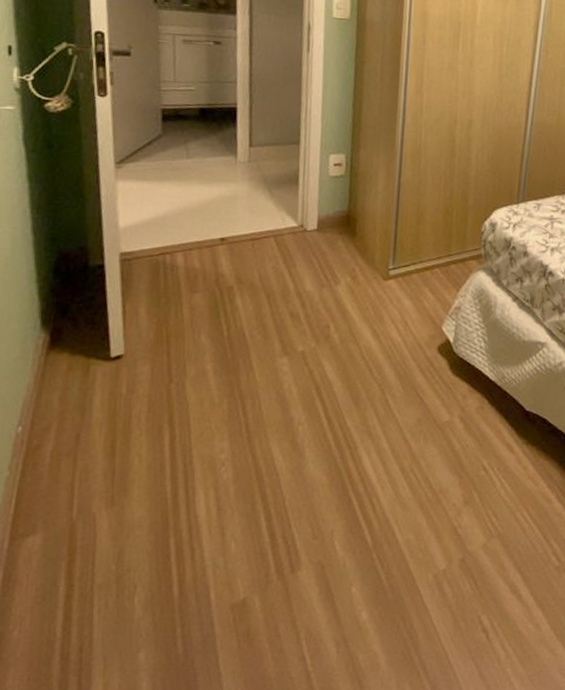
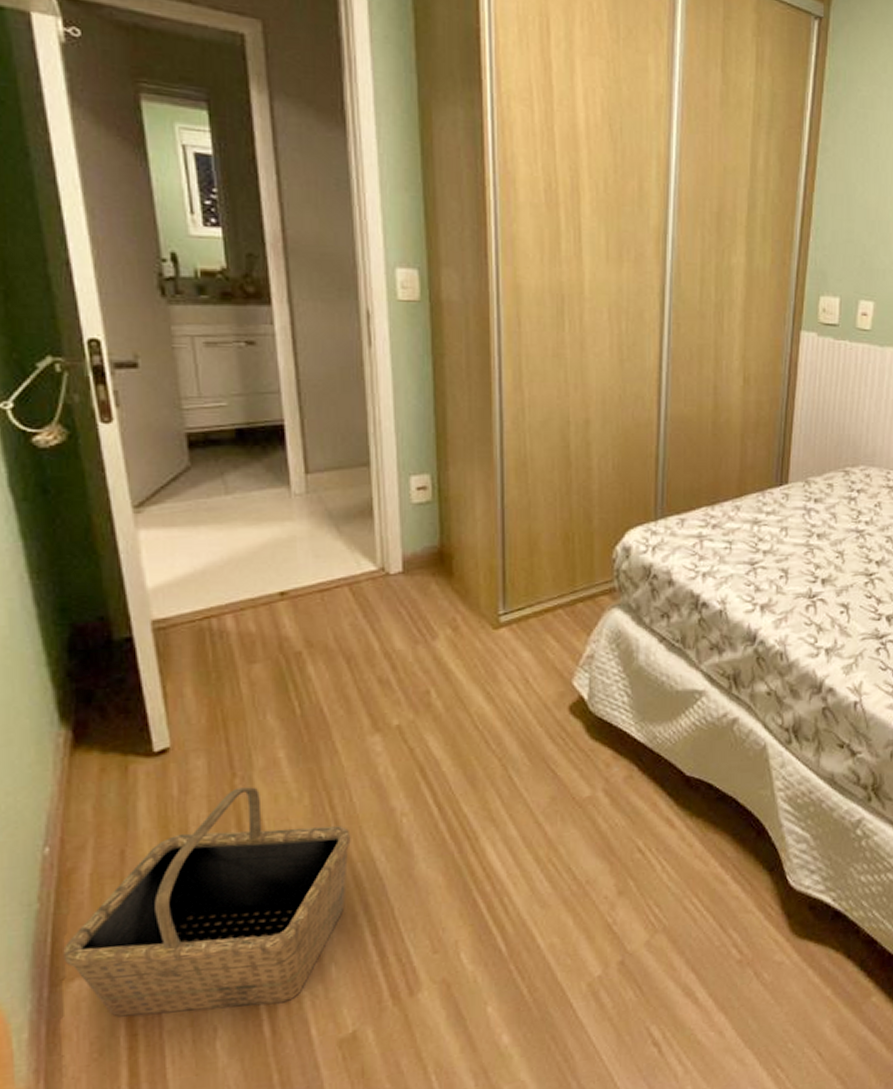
basket: none [23,391,257,570] -> present [63,787,351,1017]

